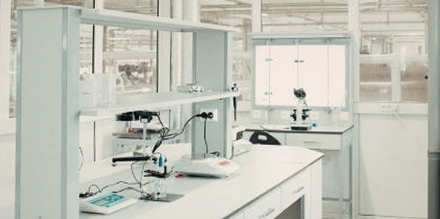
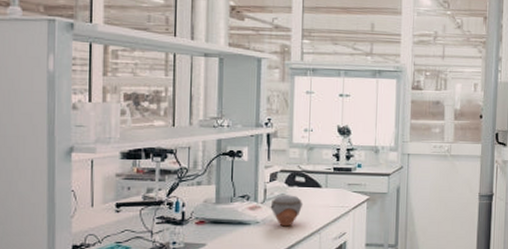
jar: none [237,152,266,181] -> present [270,195,304,227]

